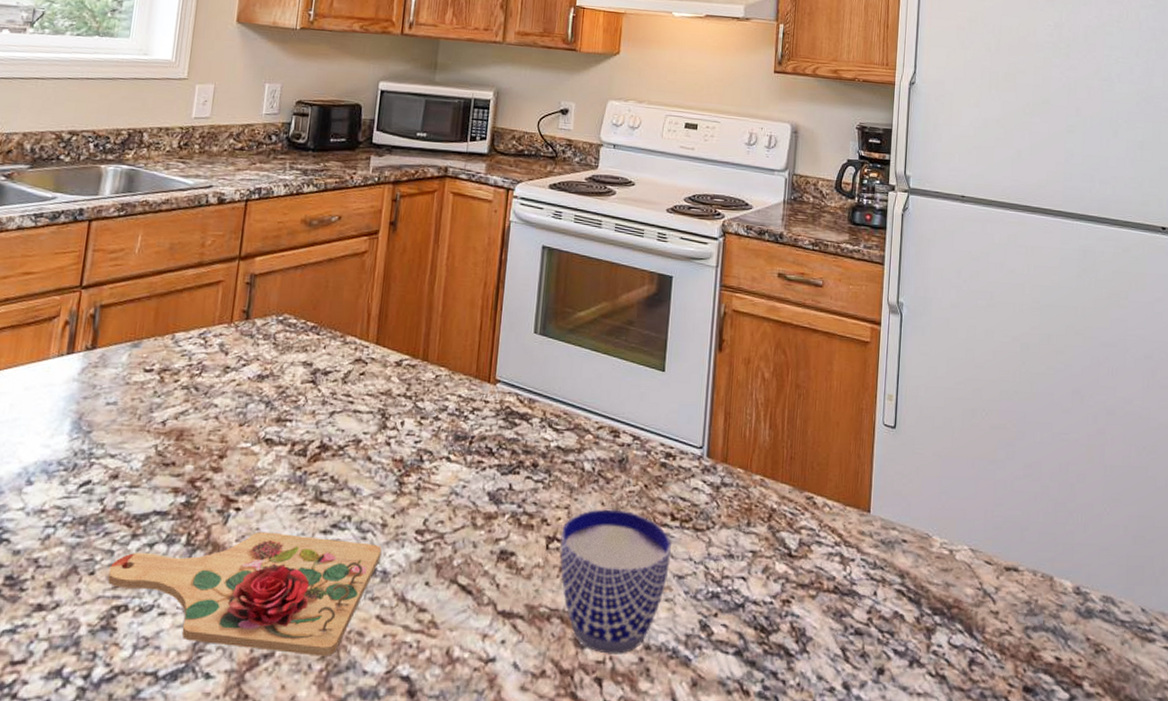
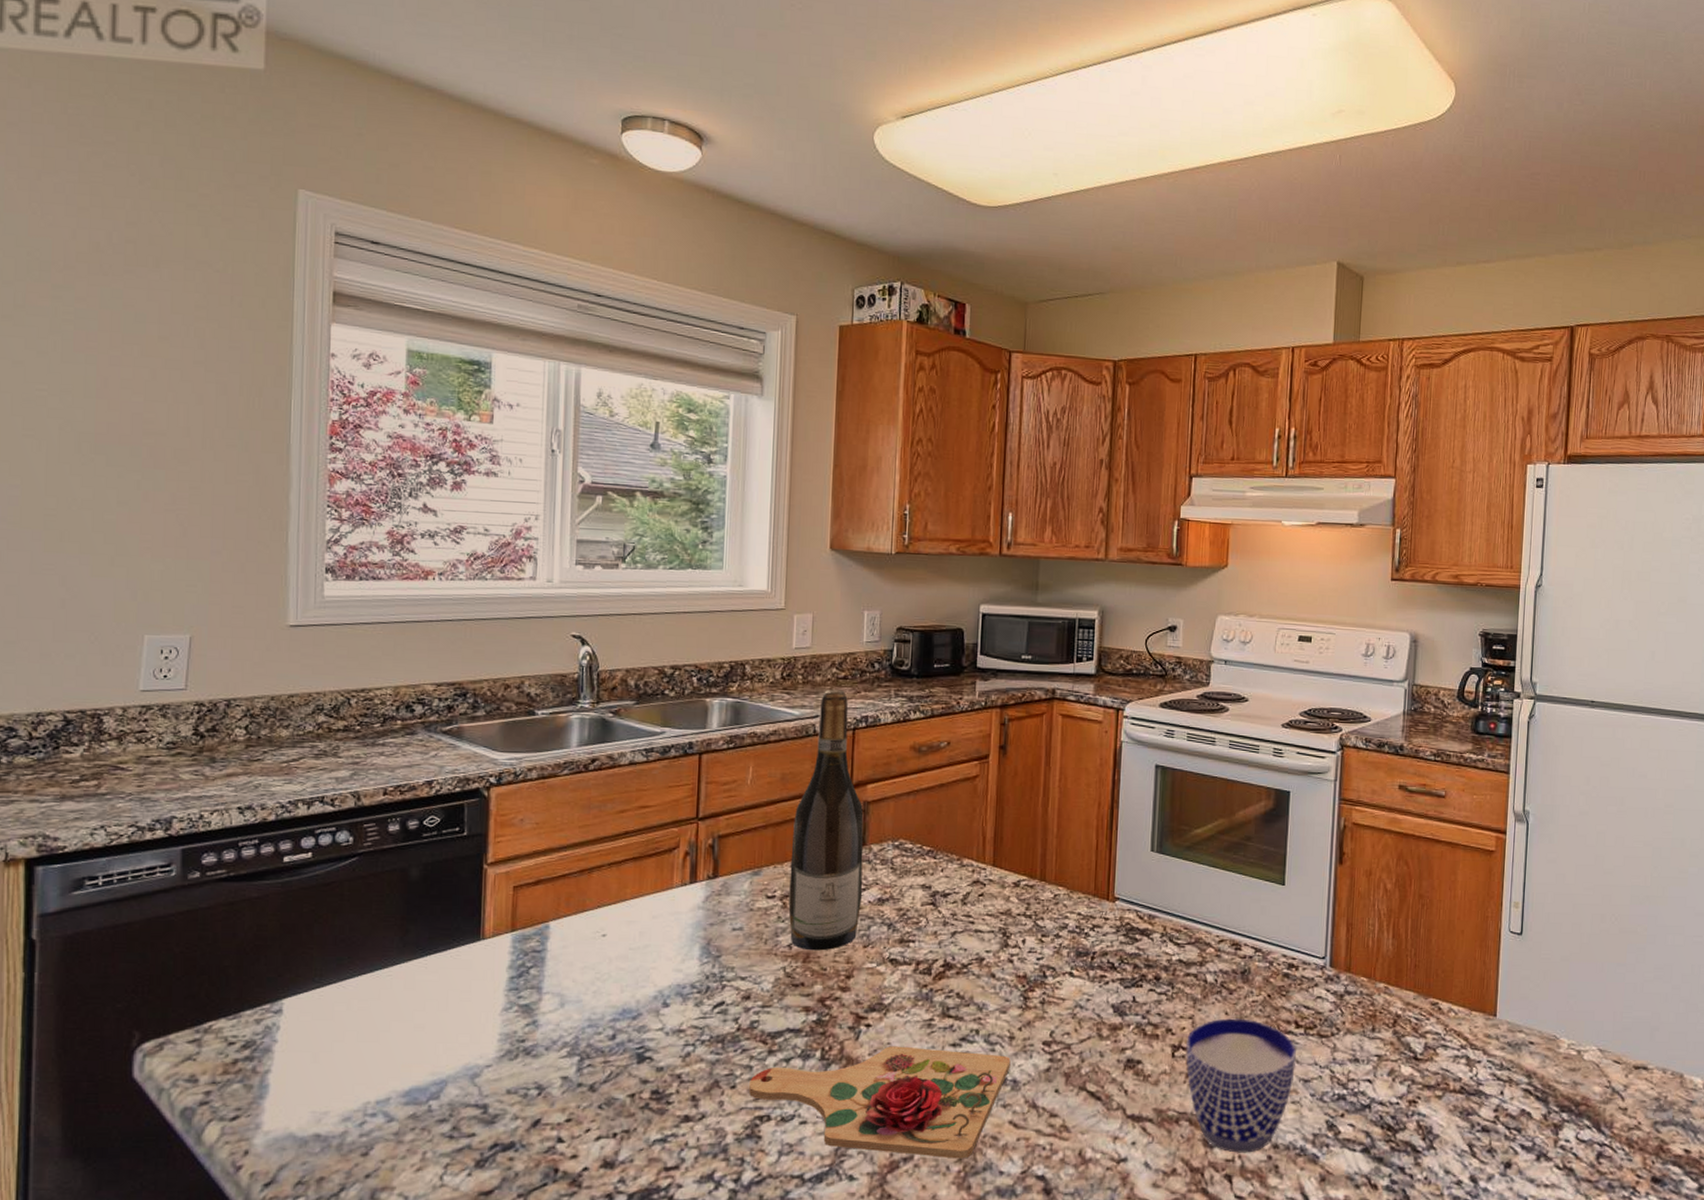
wine bottle: none [165,160,250,429] -> present [788,689,864,951]

